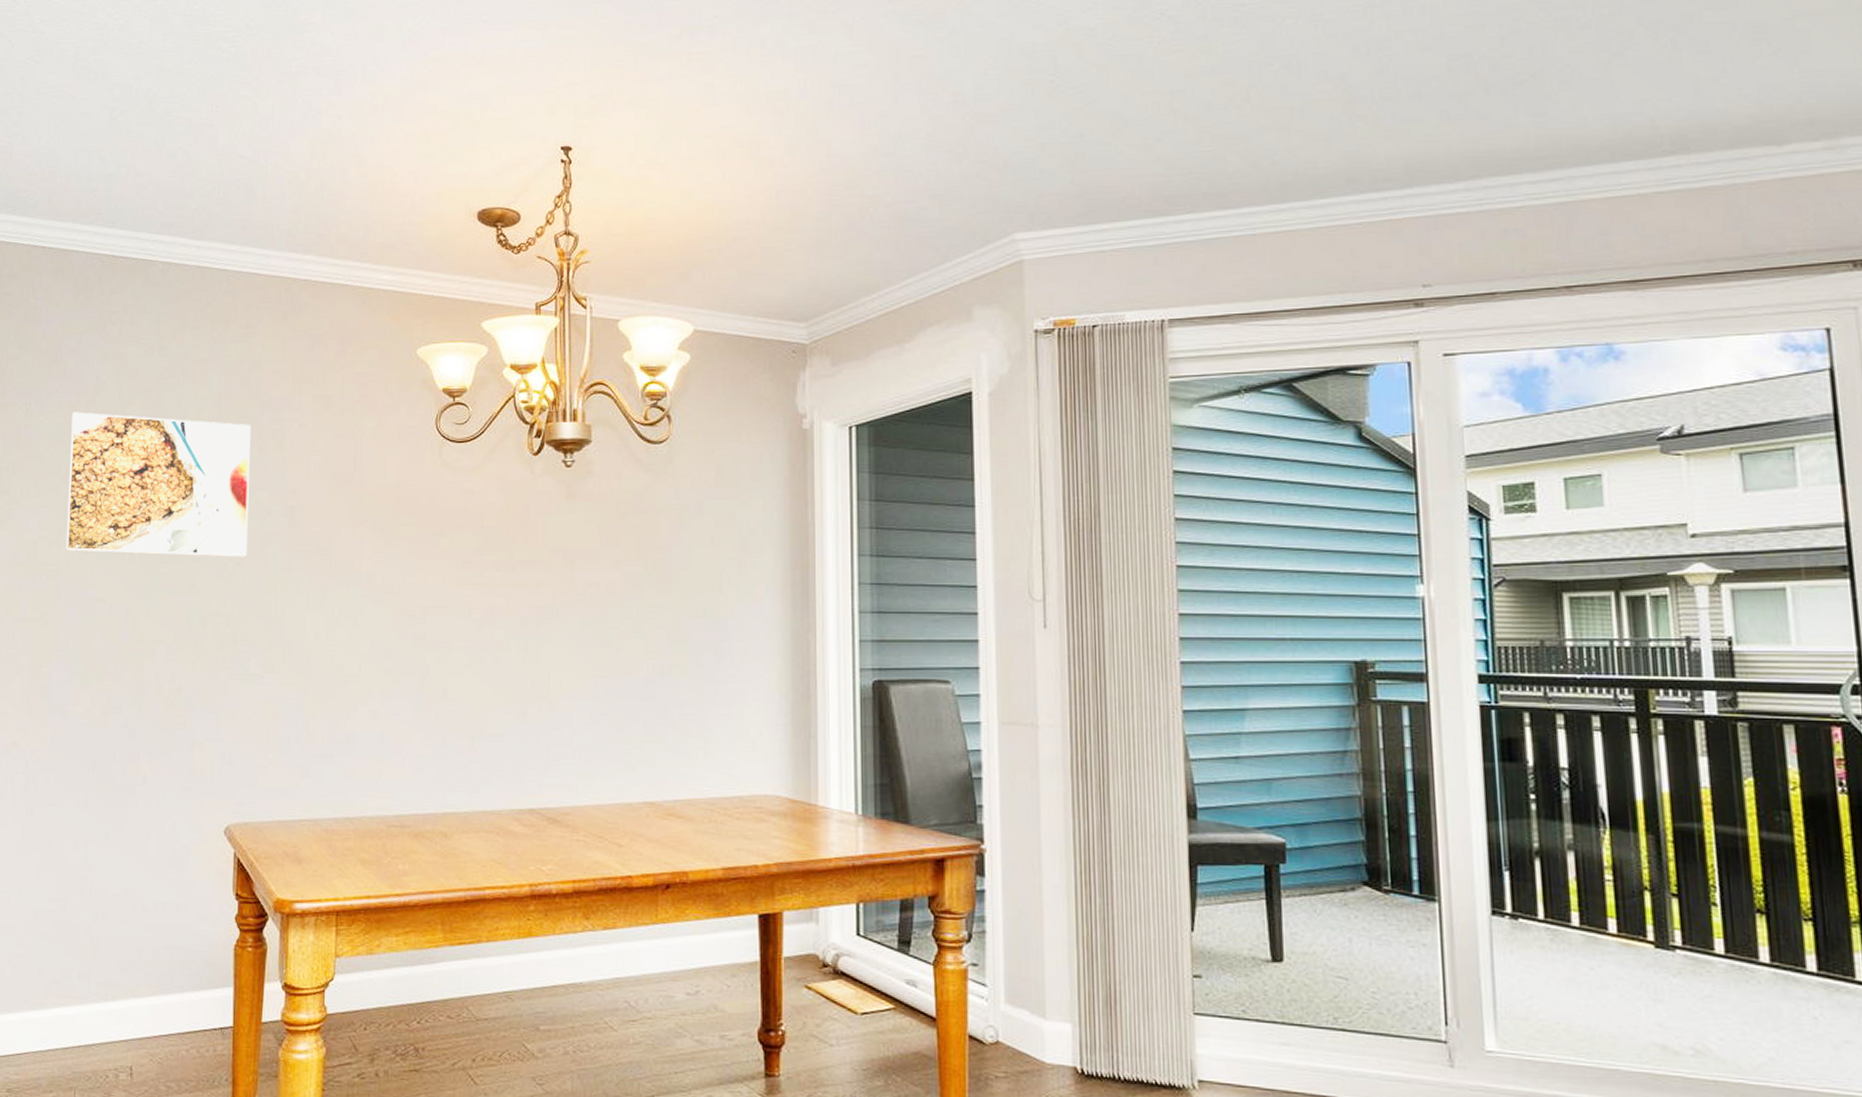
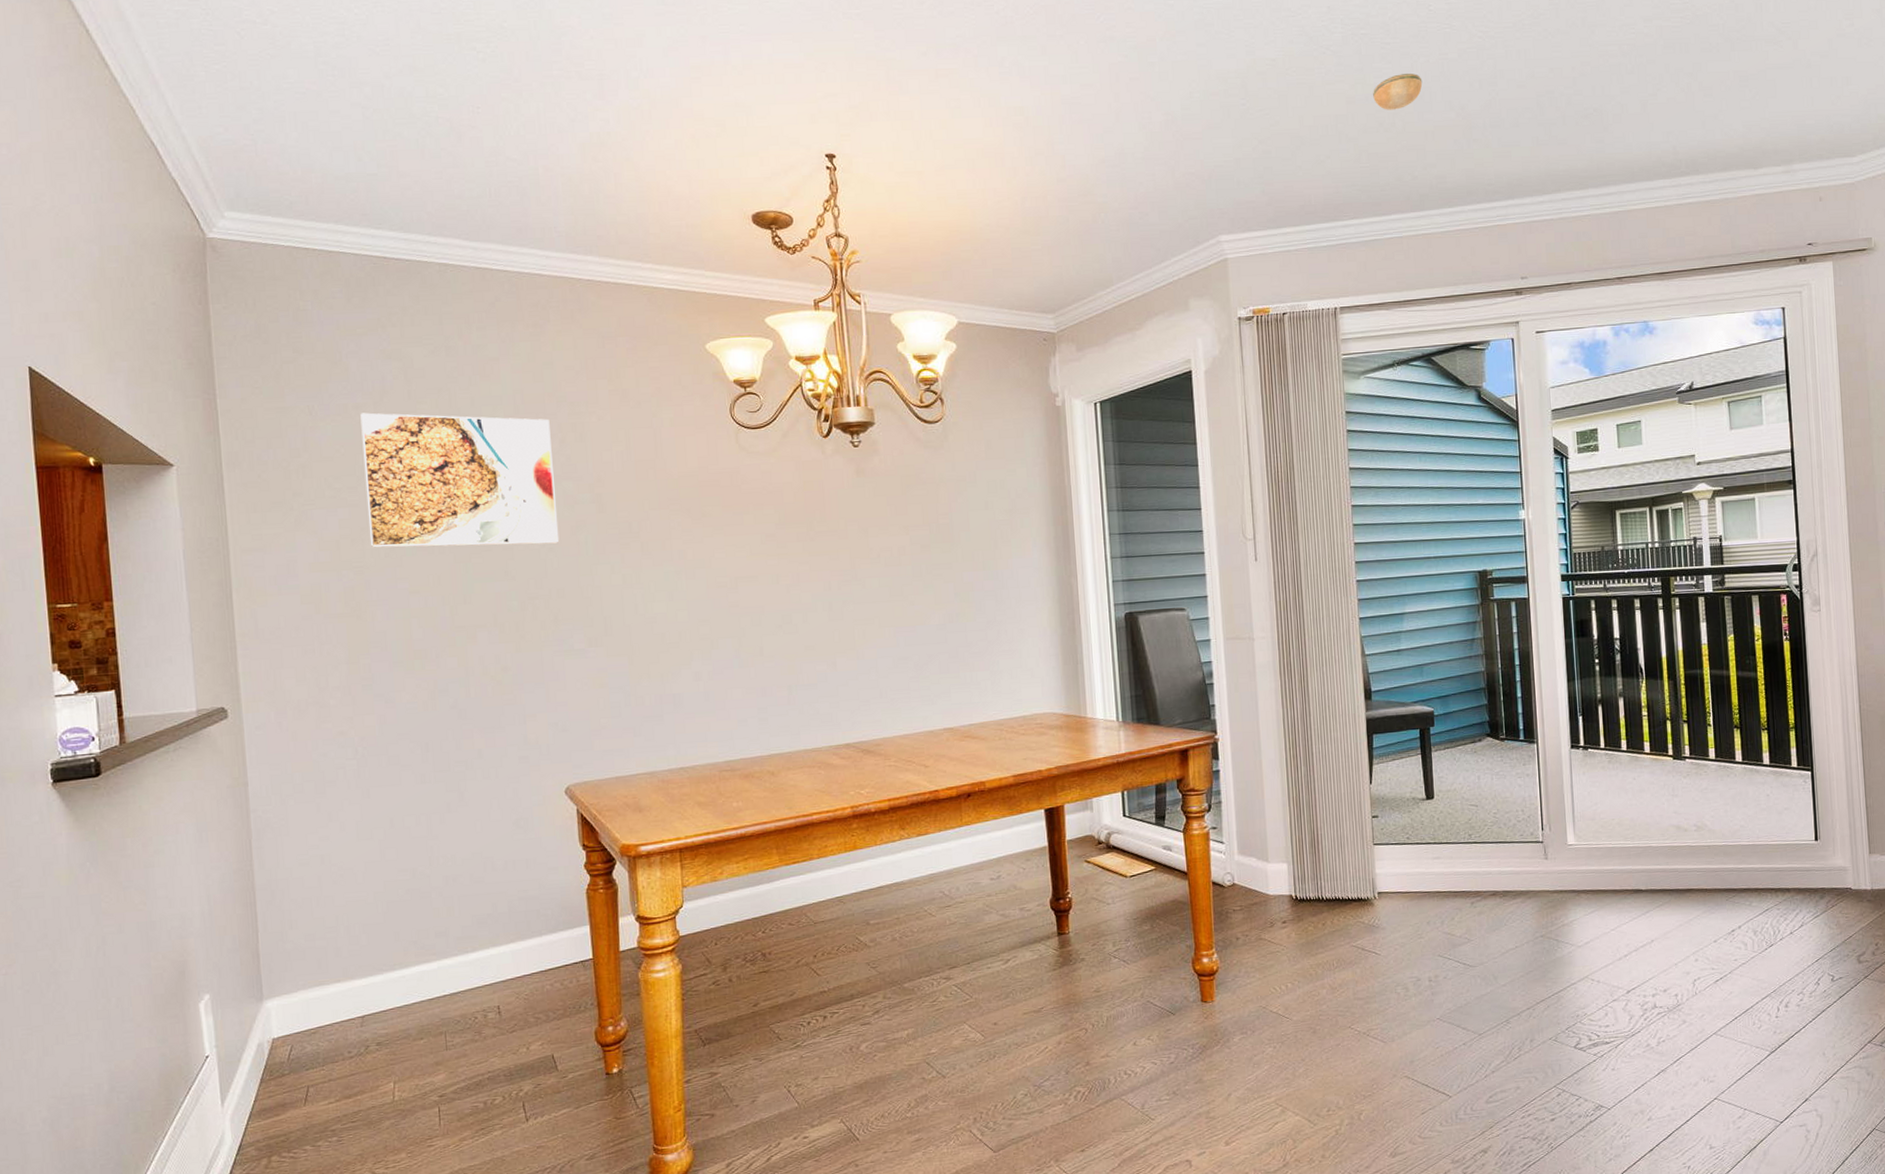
smoke detector: none [1221,38,1288,83] -> present [1373,73,1423,110]

